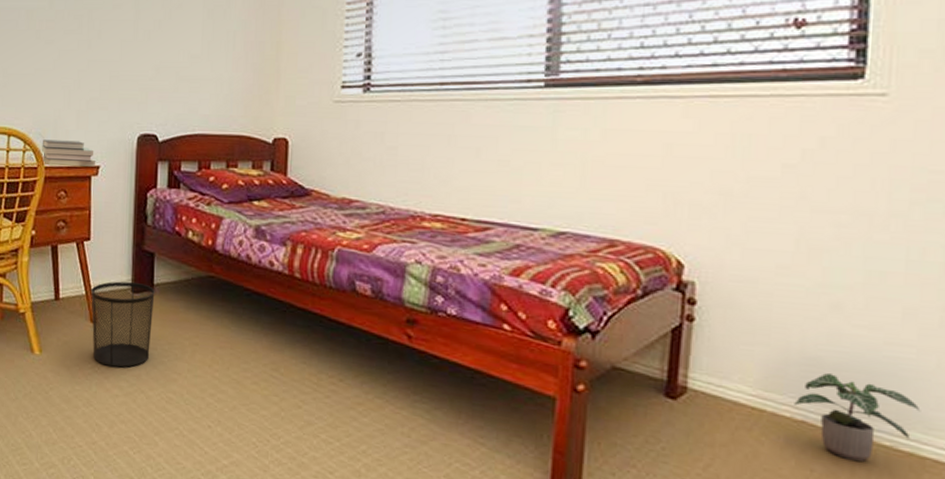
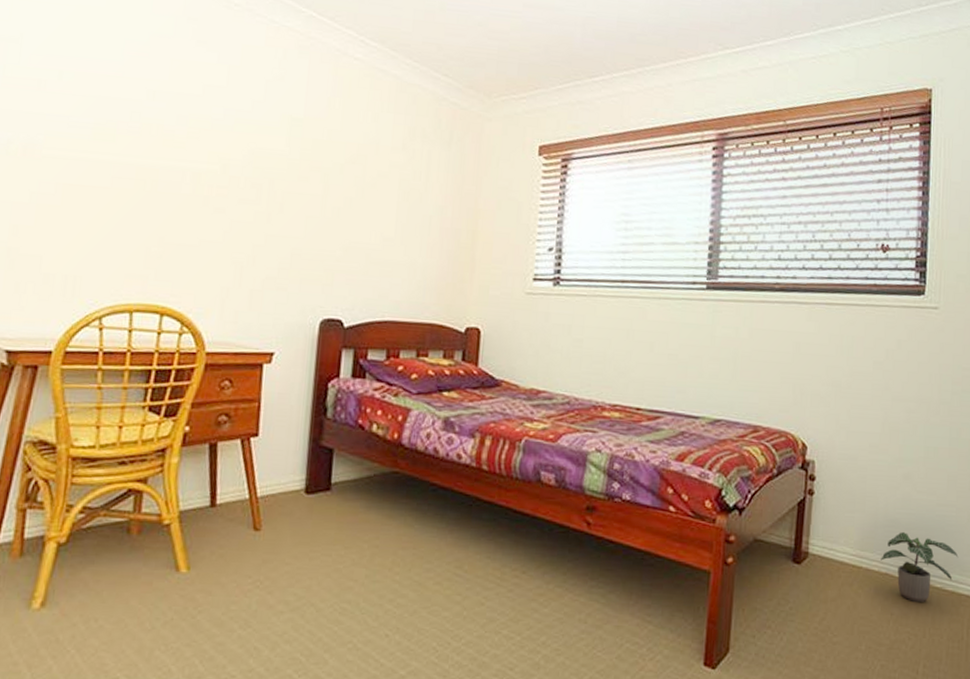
books: present [42,139,96,167] -> none [203,321,270,354]
waste bin: present [90,281,155,368] -> none [255,481,332,580]

